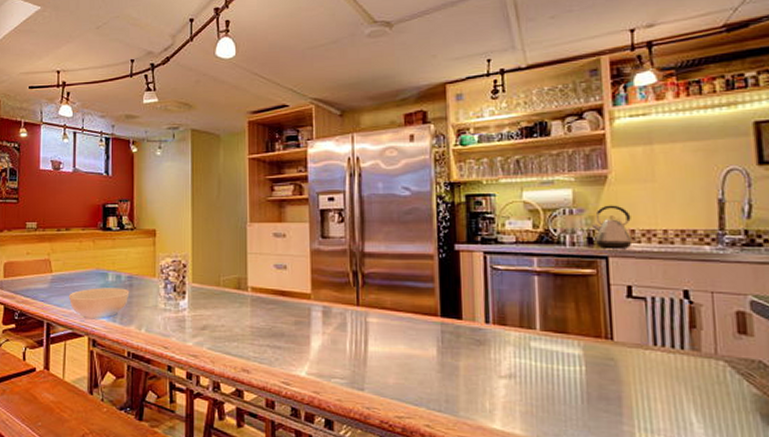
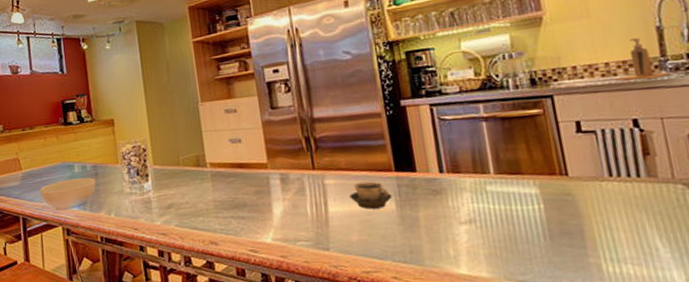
cup: none [391,324,435,353] -> present [349,181,393,209]
kettle: present [591,205,636,248] -> none [532,44,579,88]
soap dispenser: none [671,207,724,252] -> present [614,37,669,81]

